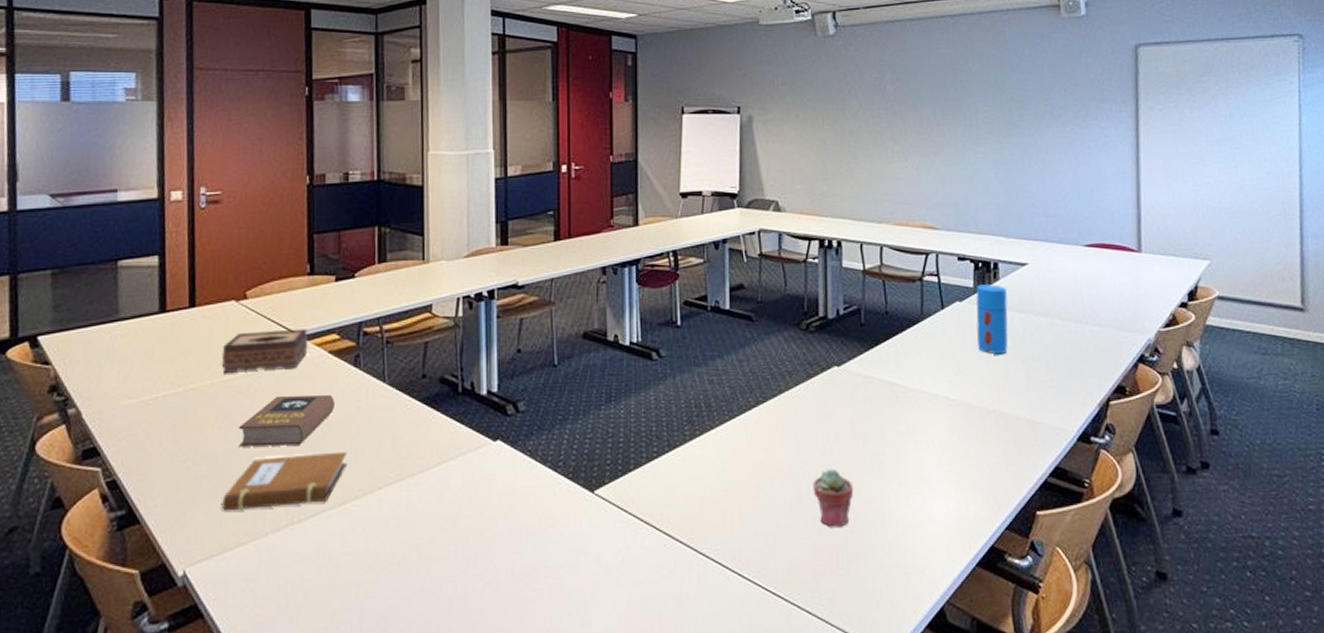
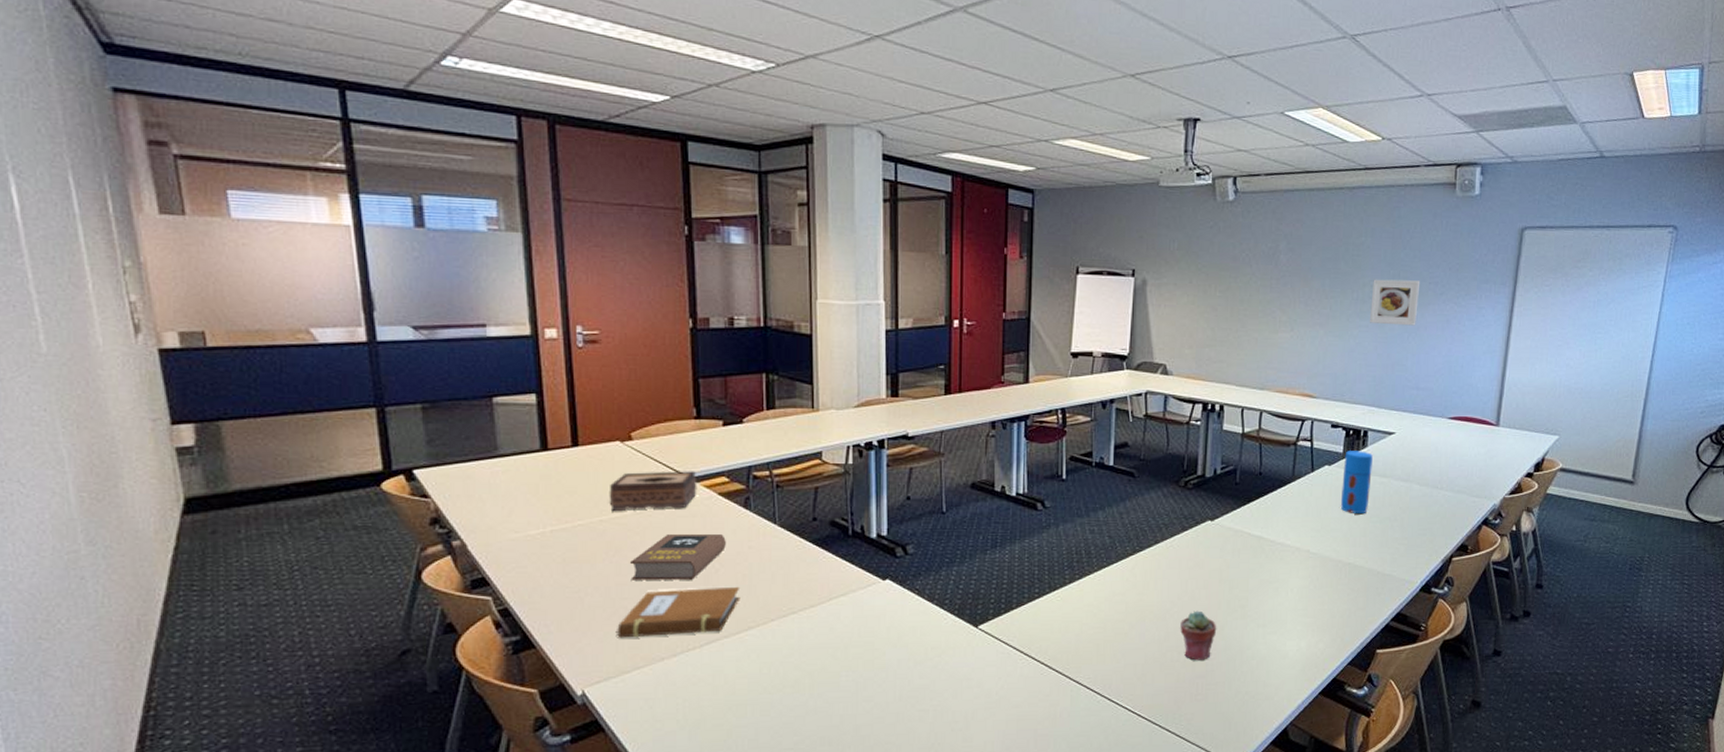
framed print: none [985,103,1037,150] -> present [1370,279,1421,326]

